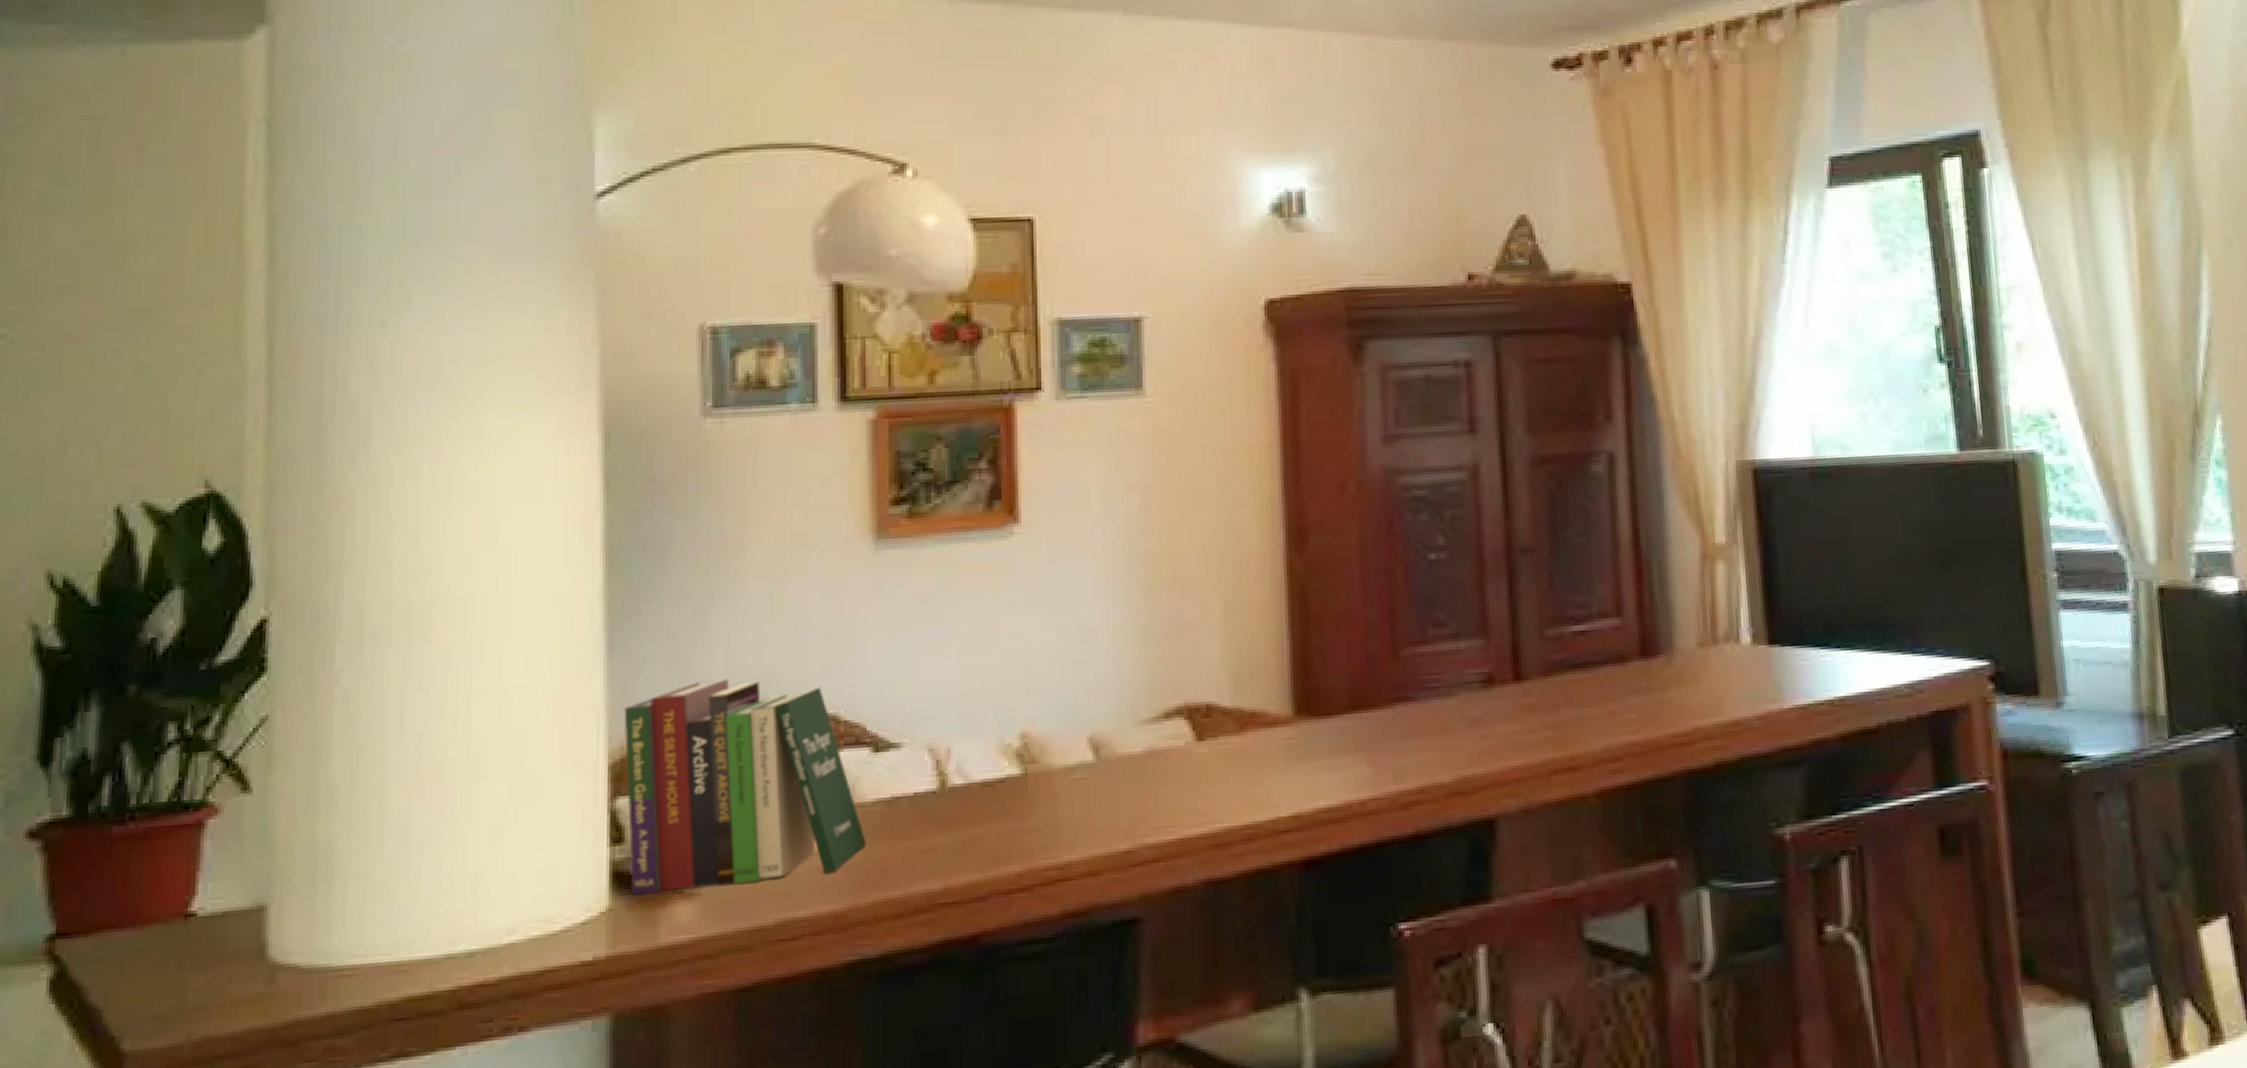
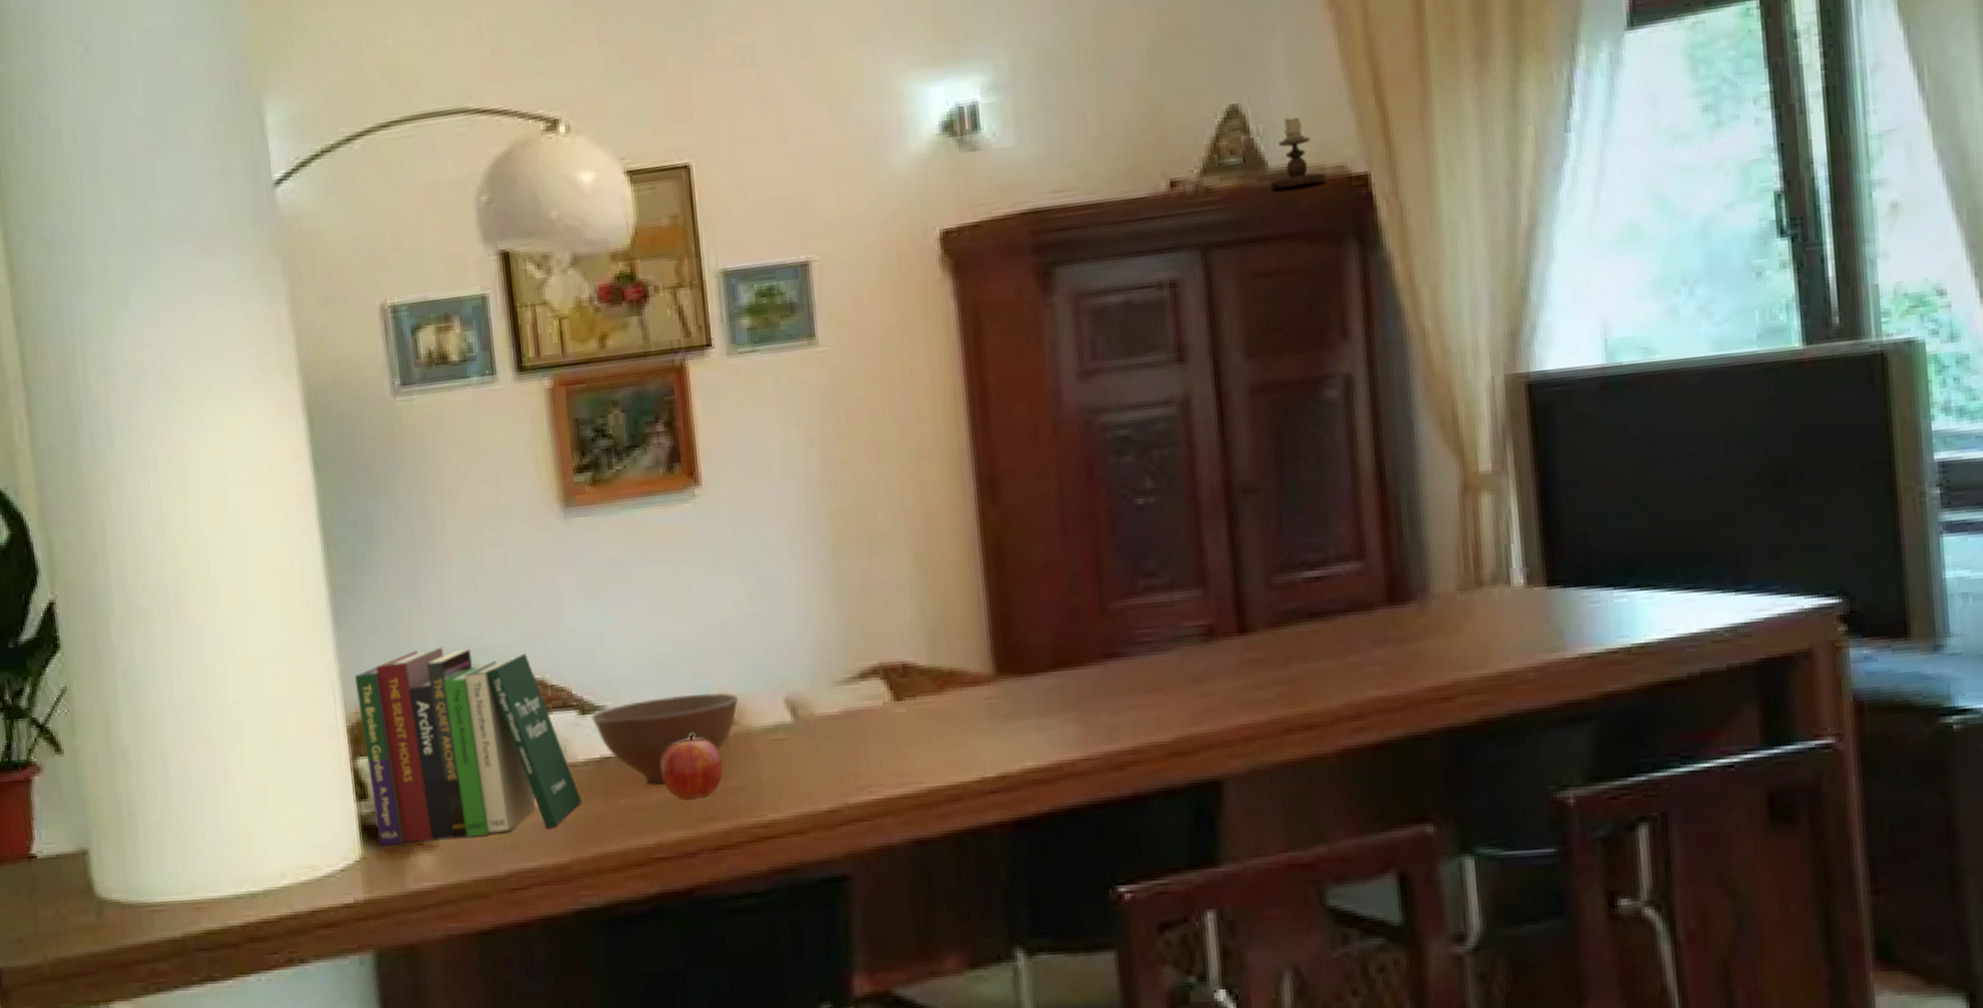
bowl: none [884,730,1041,826] -> present [590,692,739,785]
fruit: none [954,771,1020,841] -> present [660,733,723,799]
candlestick: none [1551,230,1597,293] -> present [1270,117,1327,193]

